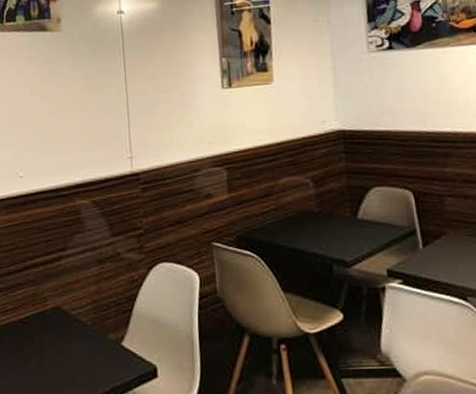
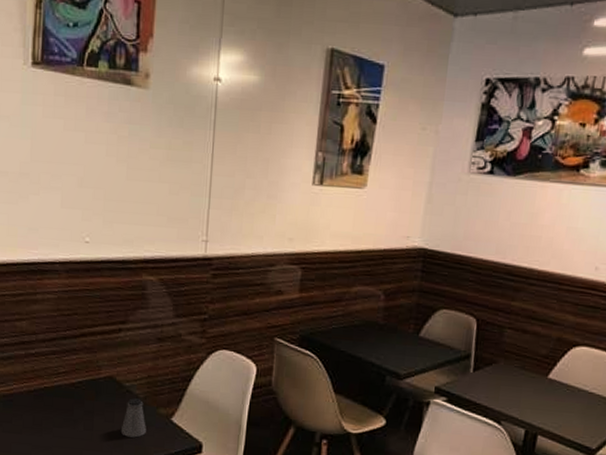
saltshaker: none [72,326,98,370] -> present [120,398,146,438]

